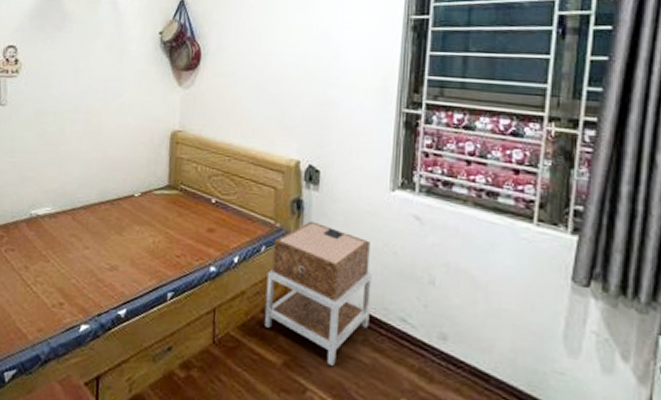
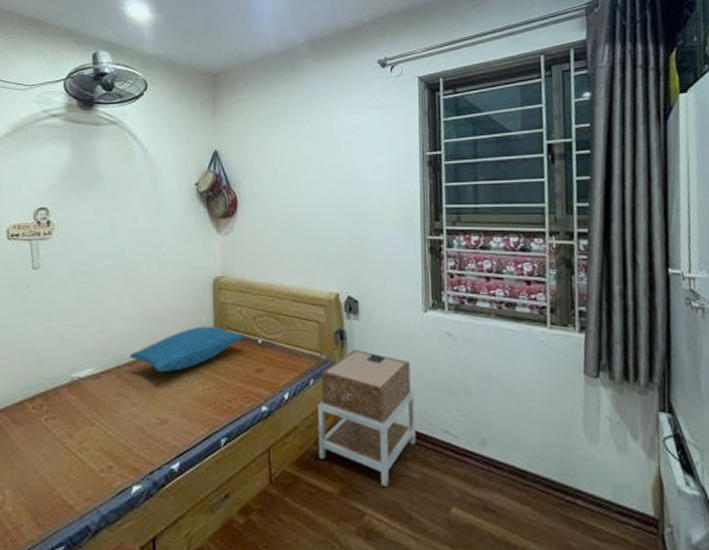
pillow: none [85,178,198,220] -> present [130,326,245,372]

